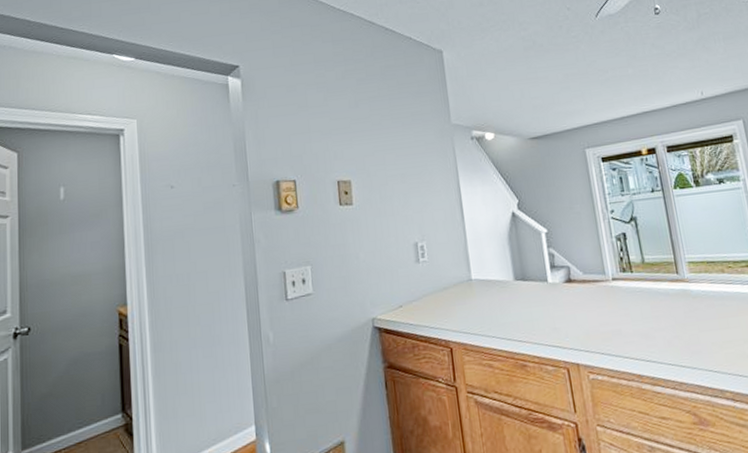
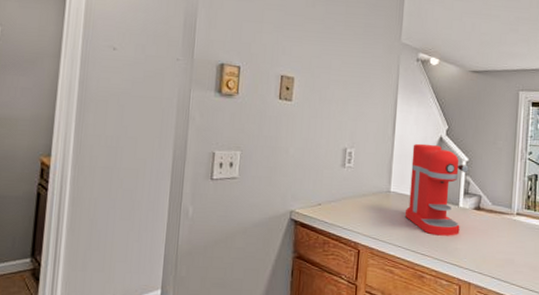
coffee maker: none [485,221,555,319] -> present [404,143,469,236]

